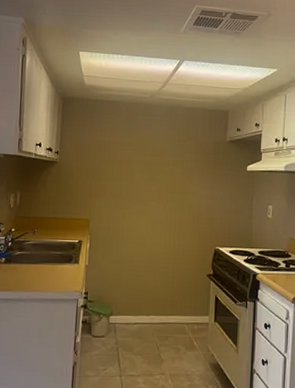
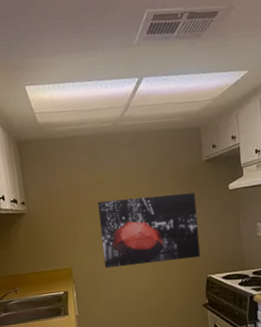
wall art: none [121,162,215,229] -> present [98,192,200,269]

